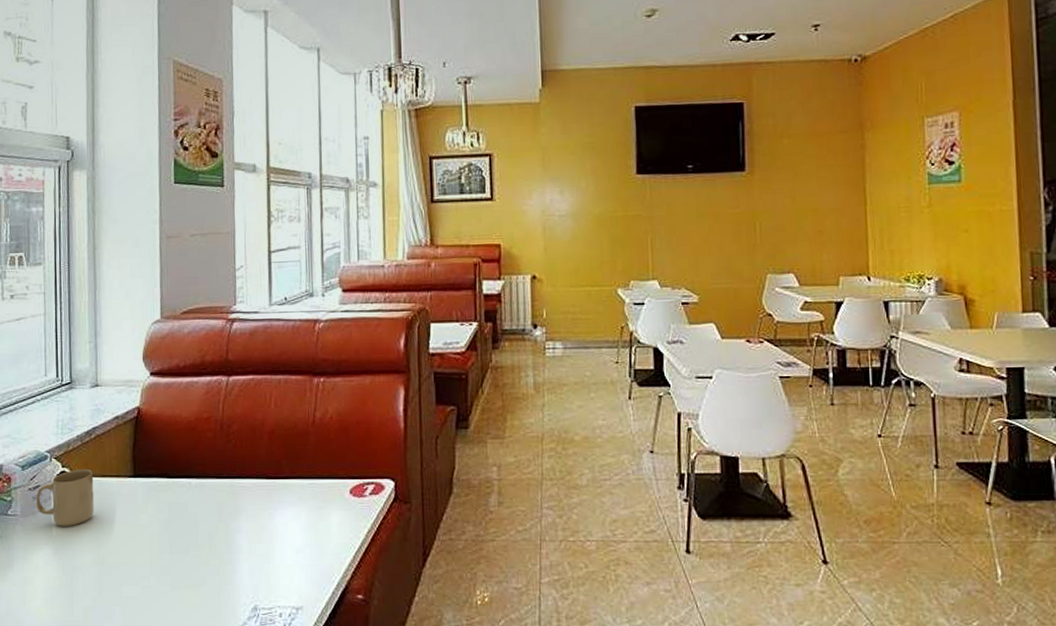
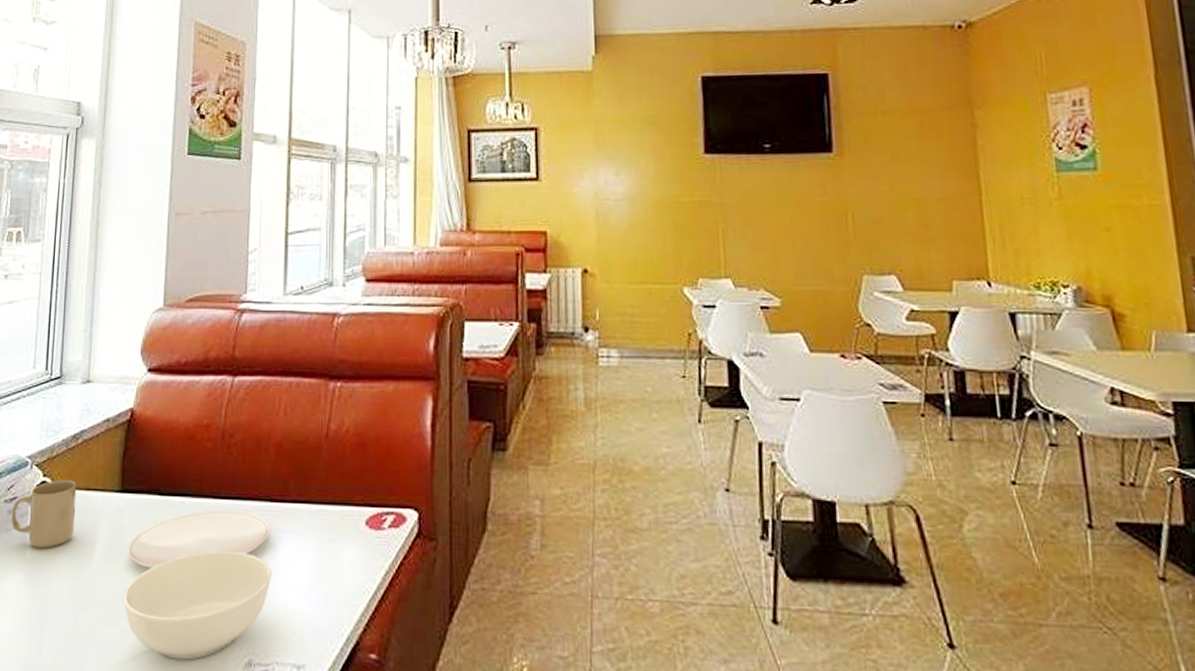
bowl: none [141,520,271,609] -> present [122,550,272,660]
plate: none [142,488,267,538] -> present [127,510,270,568]

